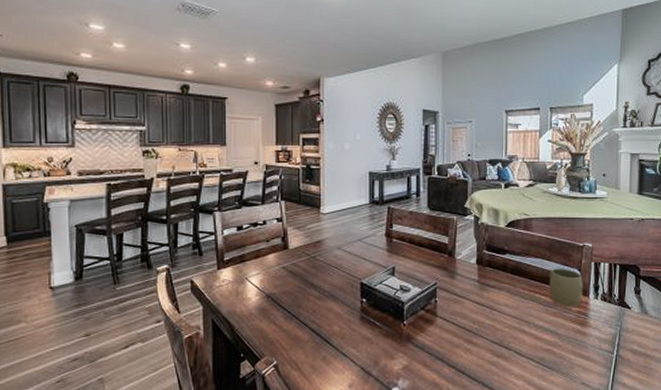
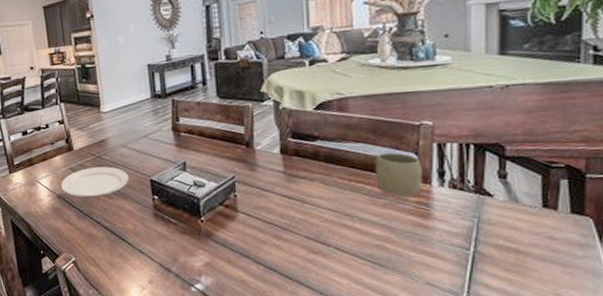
plate: none [272,267,340,299] -> present [61,166,129,198]

